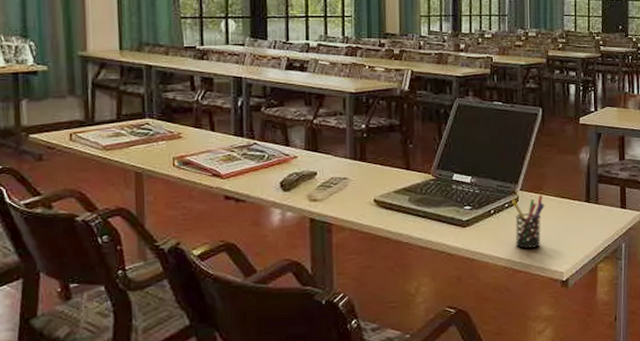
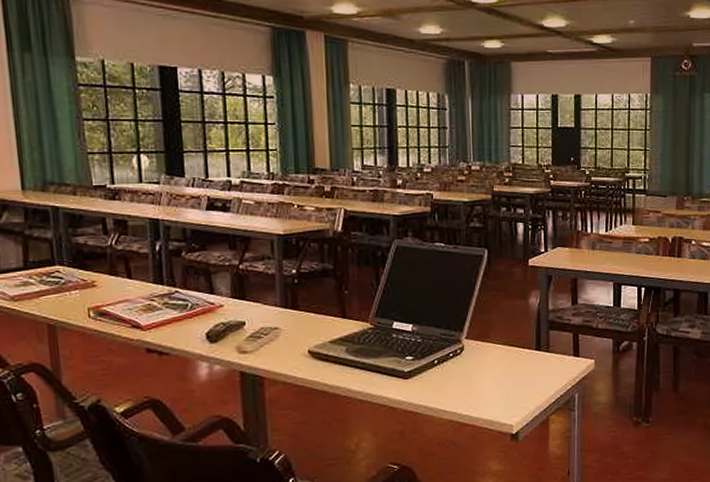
pen holder: present [512,195,545,249] -> none [456,343,492,401]

